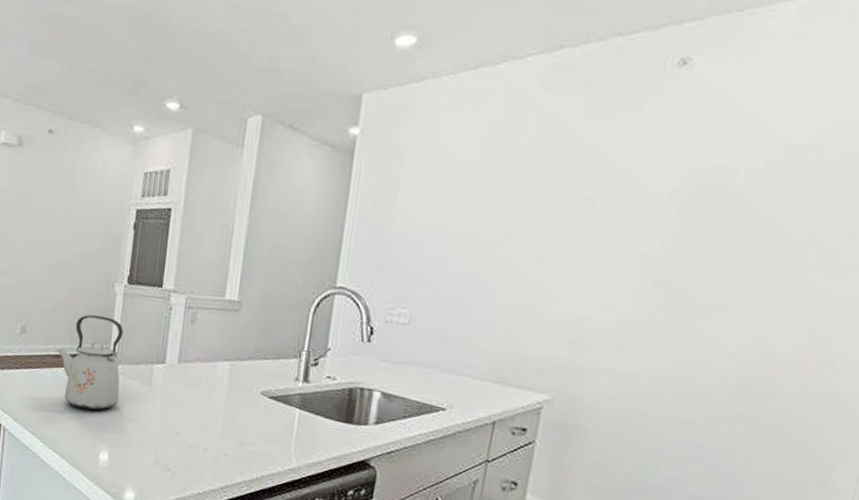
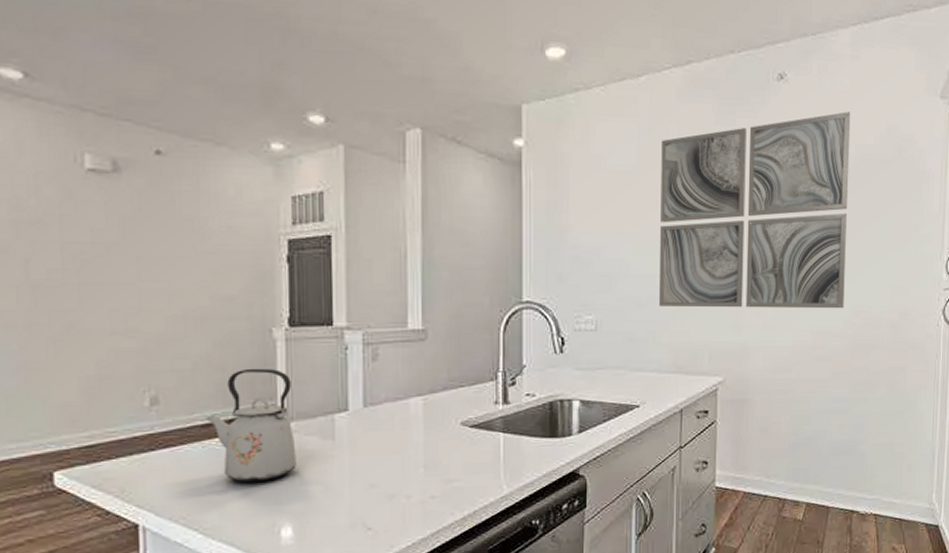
wall art: none [483,104,783,342] -> present [658,112,851,309]

